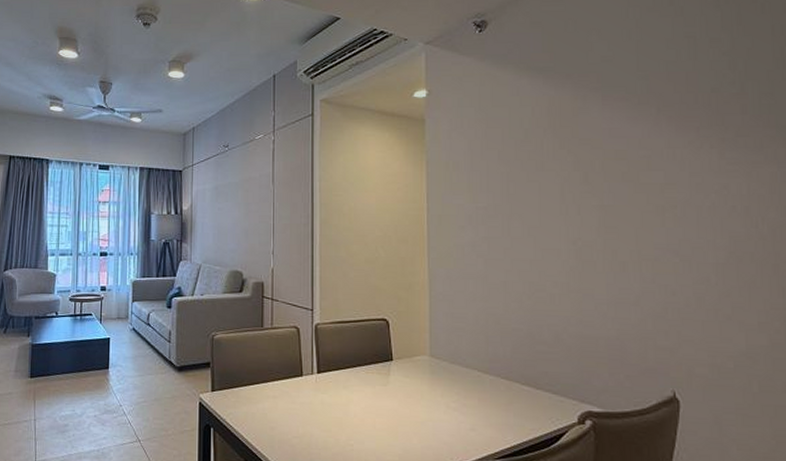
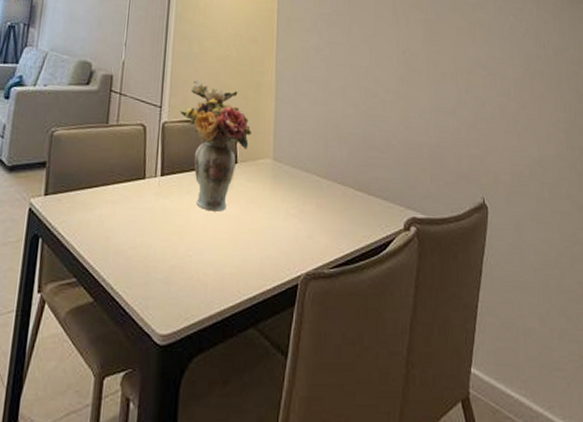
flower arrangement: none [332,284,406,405] -> present [180,81,252,212]

